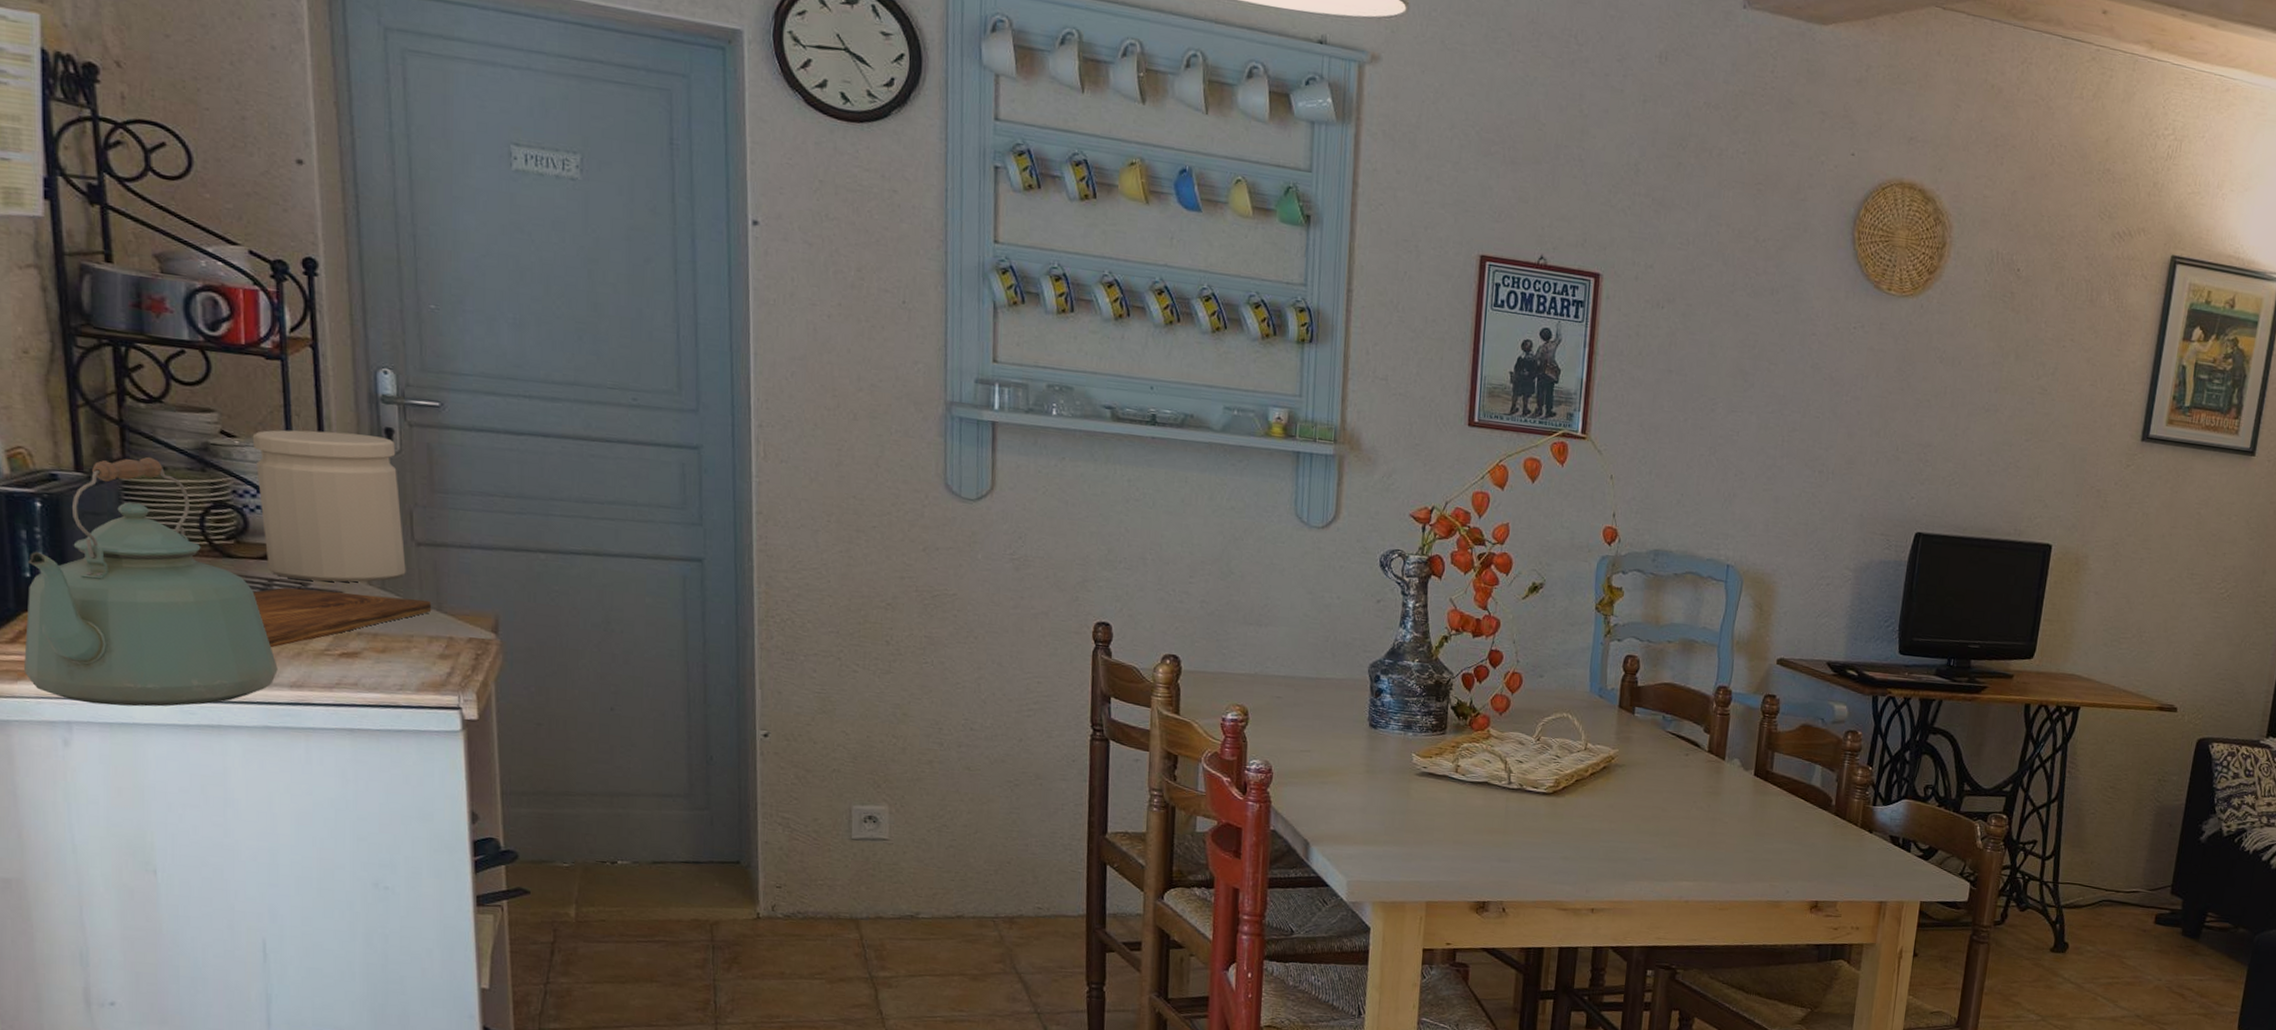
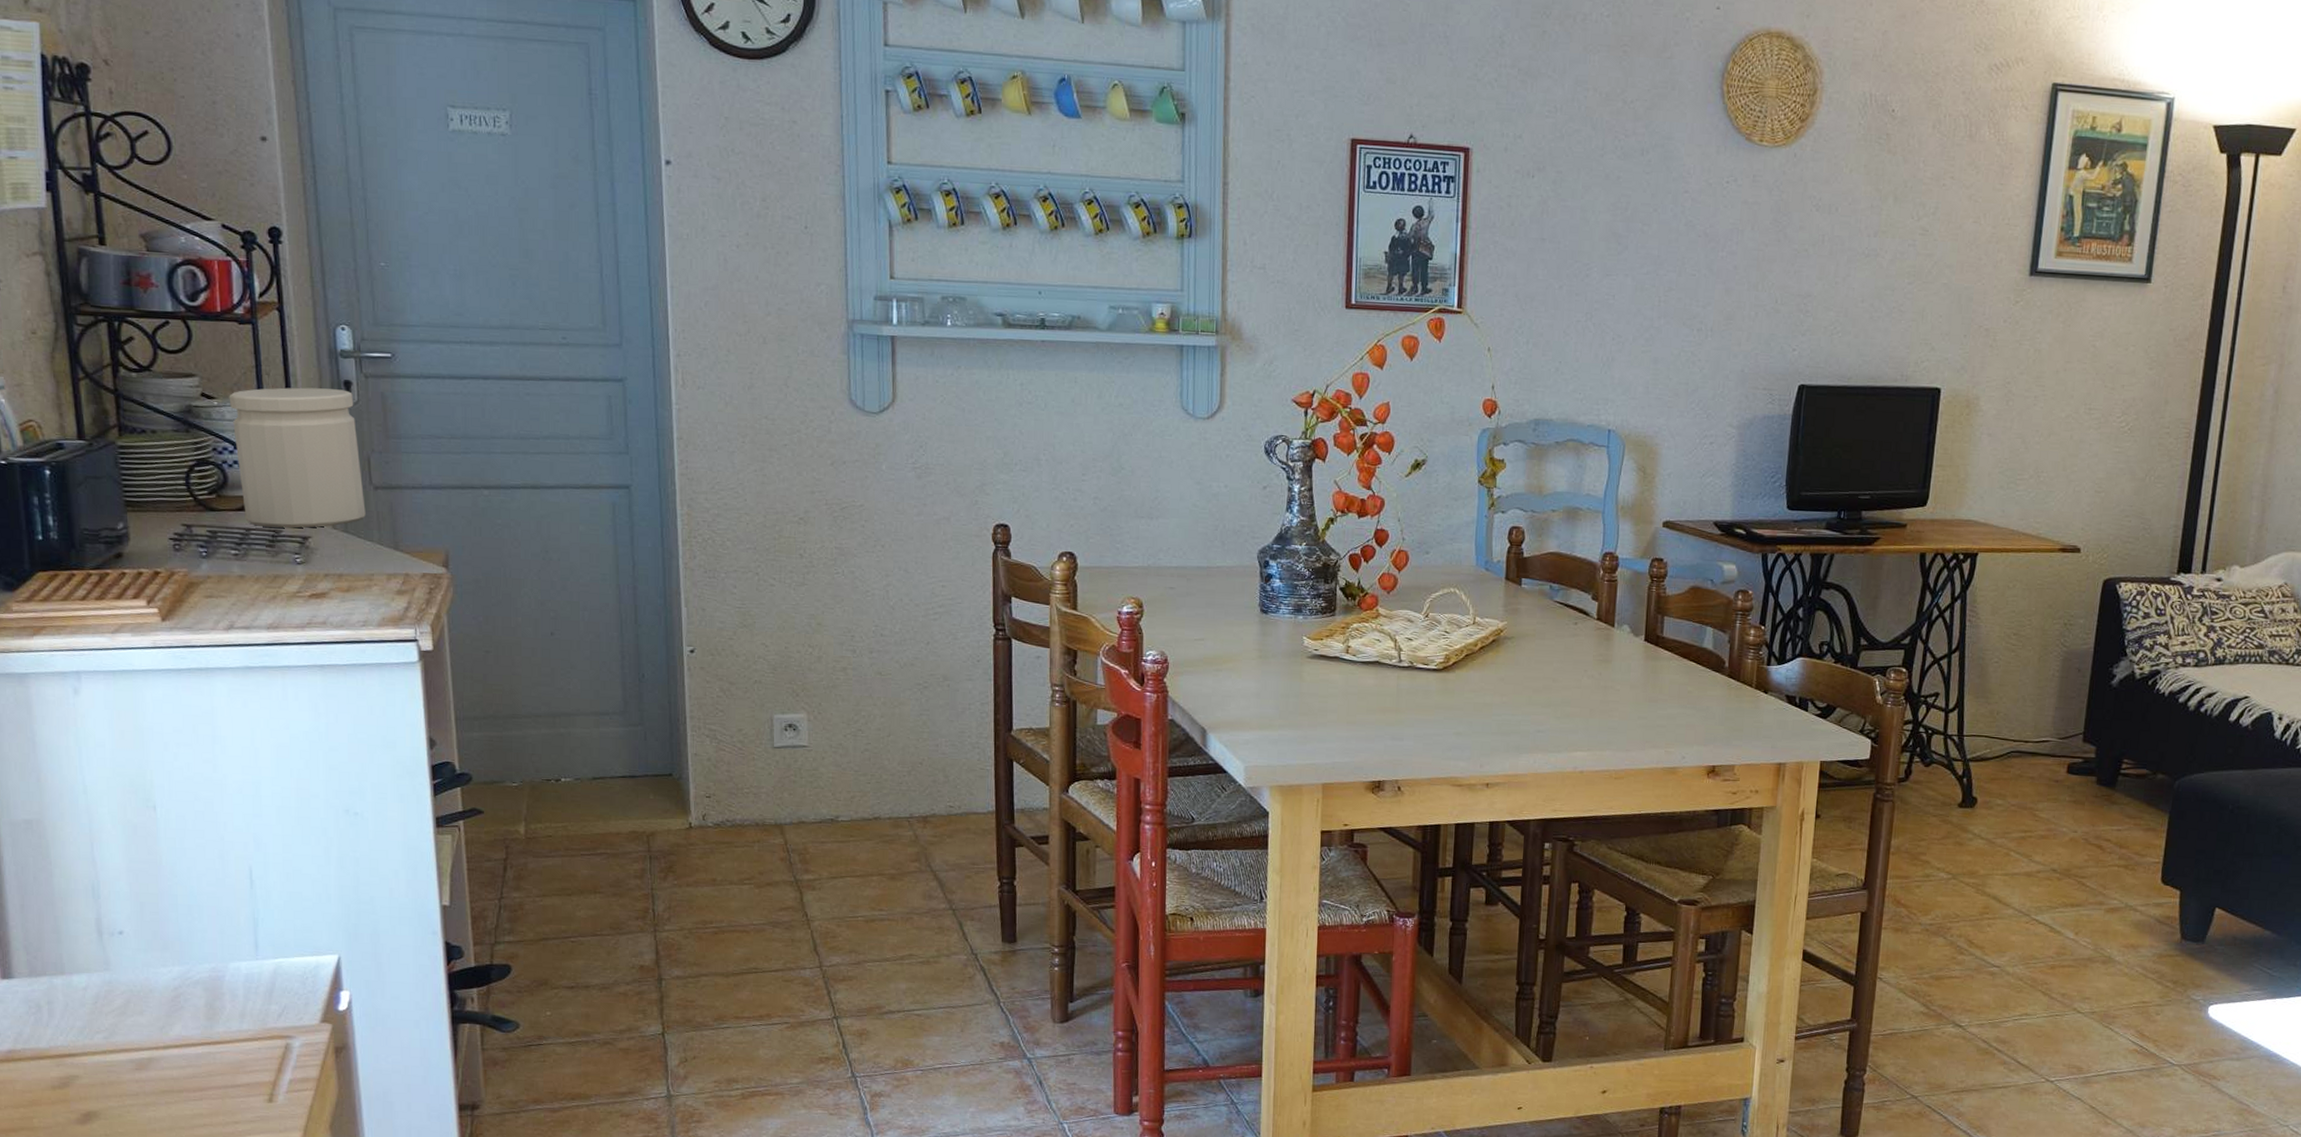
kettle: present [24,456,278,707] -> none [39,421,256,655]
cutting board: present [252,587,432,648] -> none [232,535,390,593]

